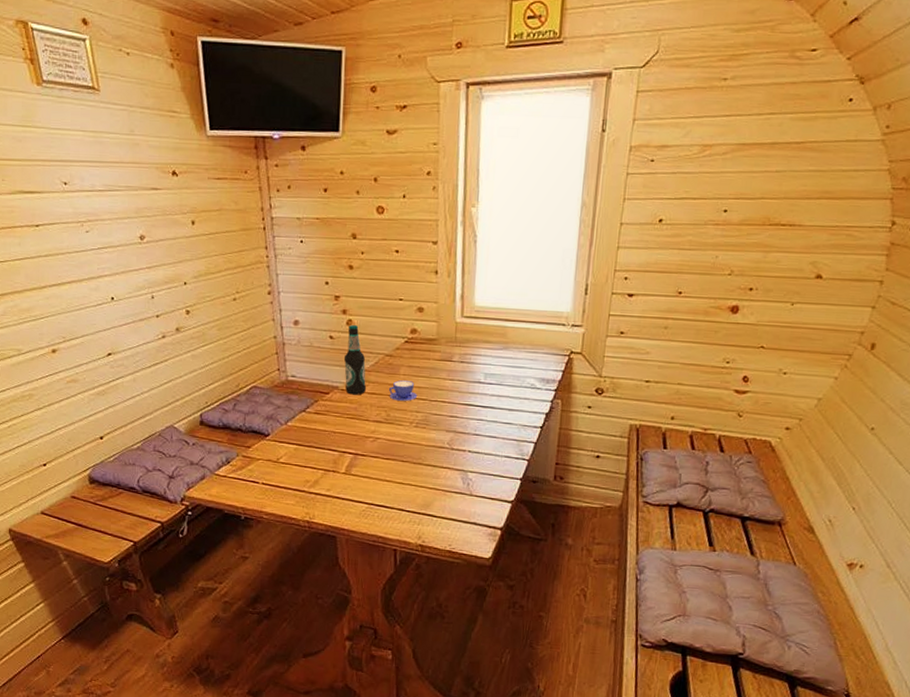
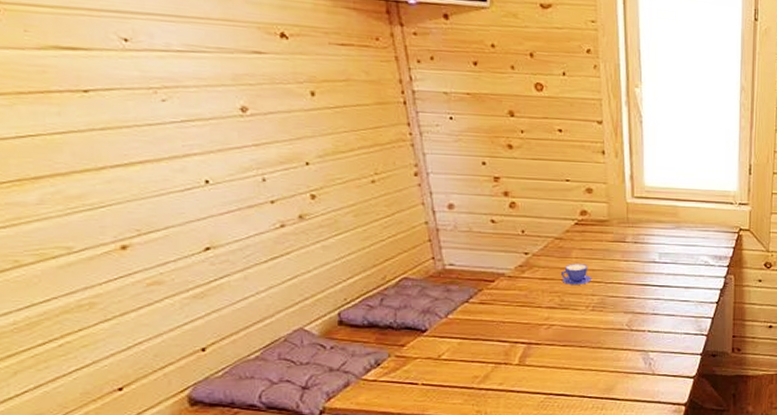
bottle: present [343,324,367,395] -> none [508,207,537,282]

